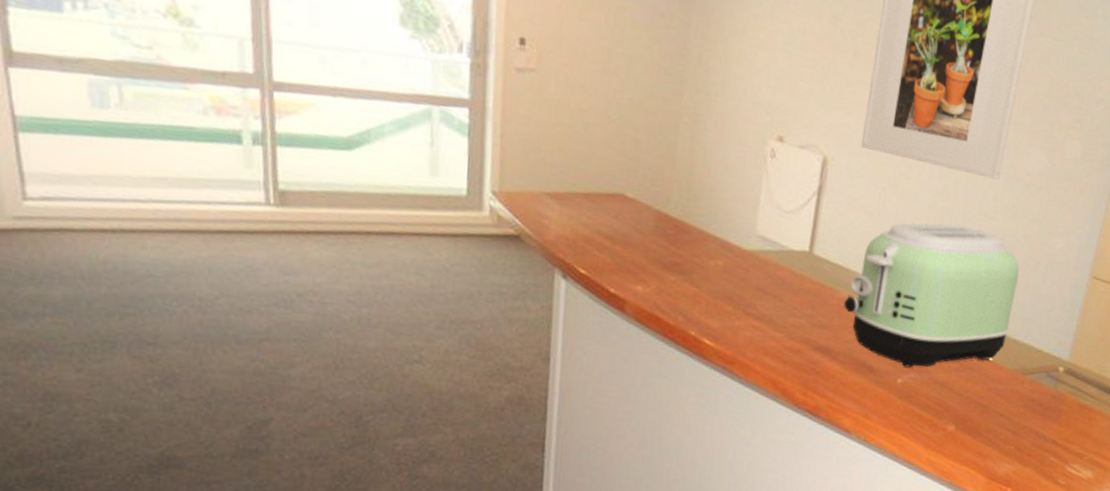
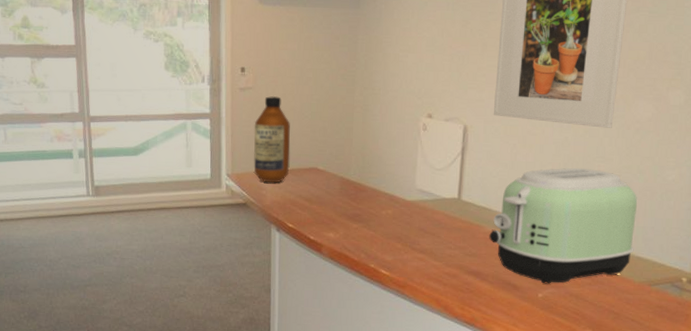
bottle: none [532,85,589,210] -> present [254,96,291,182]

